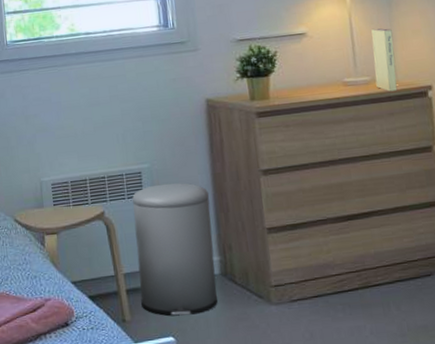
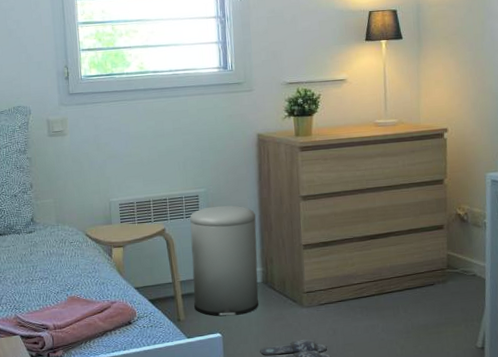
book: present [371,28,398,92] -> none [401,77,420,133]

